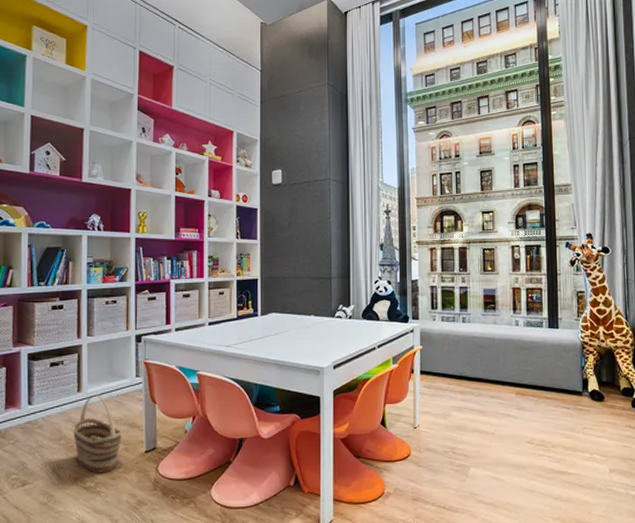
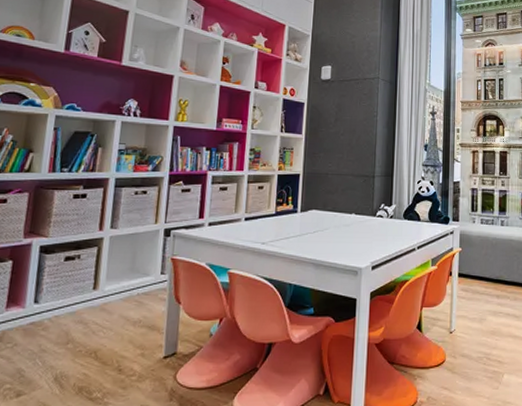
basket: present [73,394,122,473] -> none [82,293,140,382]

